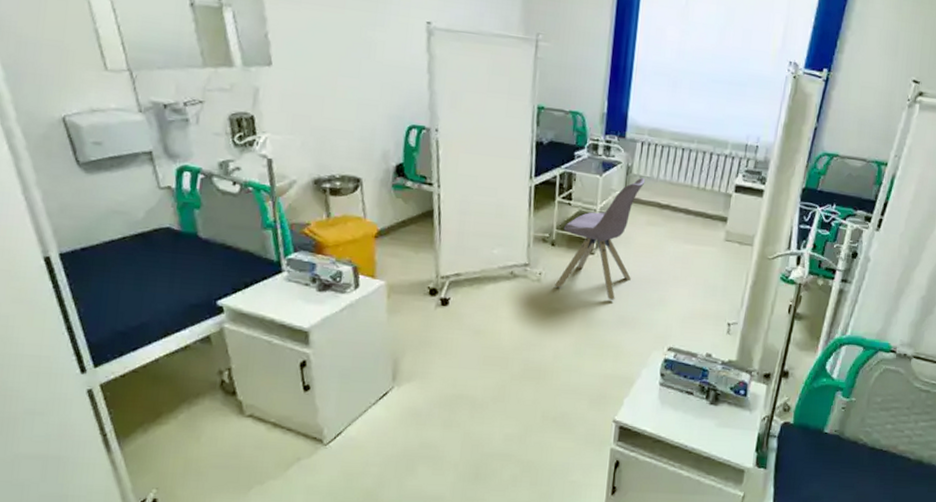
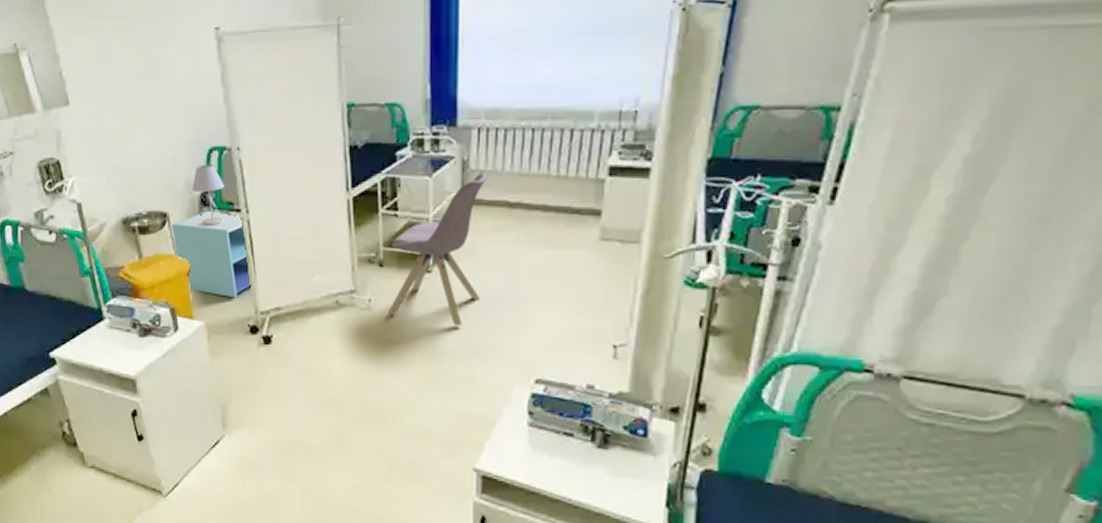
nightstand: none [364,179,436,262] -> present [172,207,252,298]
table lamp: none [388,139,420,196] -> present [192,164,225,226]

